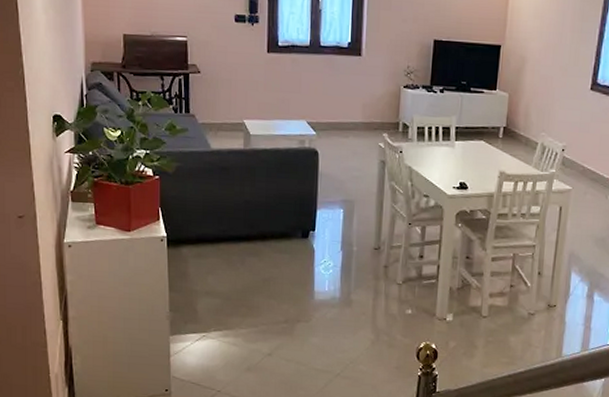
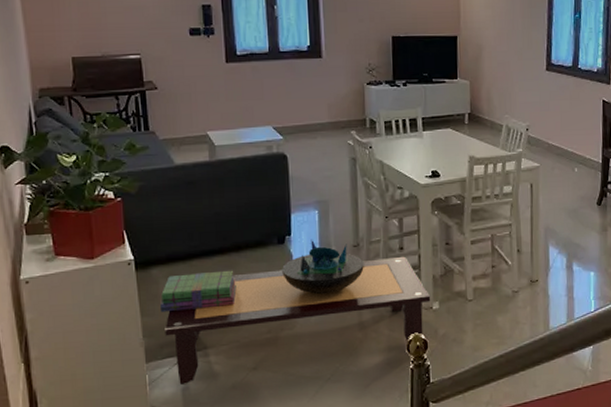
stack of books: none [186,256,259,292] -> present [159,270,237,313]
coffee table: none [190,262,446,360] -> present [165,256,431,384]
decorative bowl: none [303,237,383,292] -> present [282,239,364,294]

